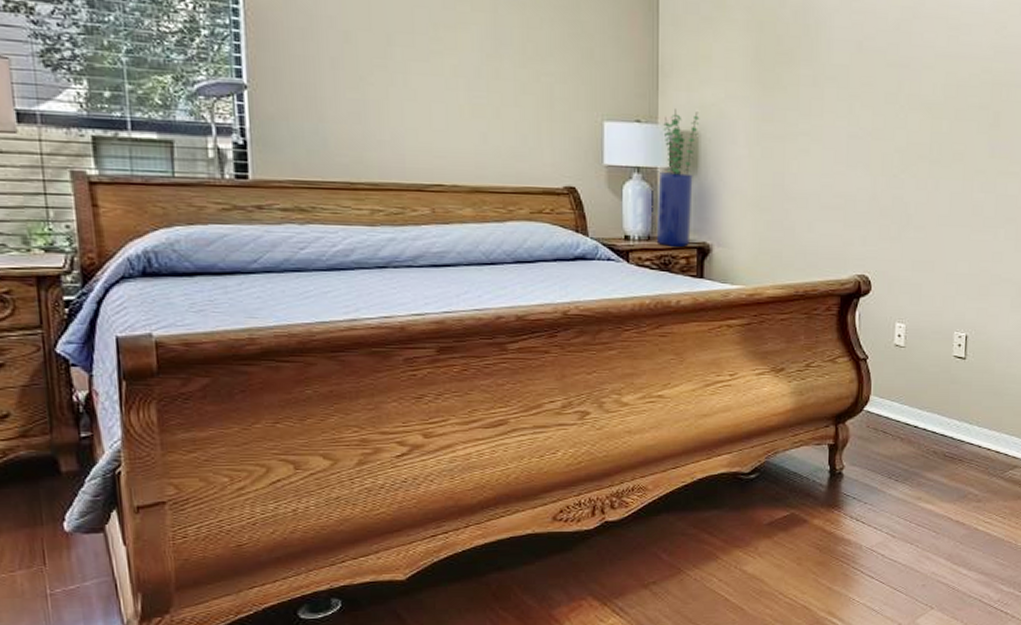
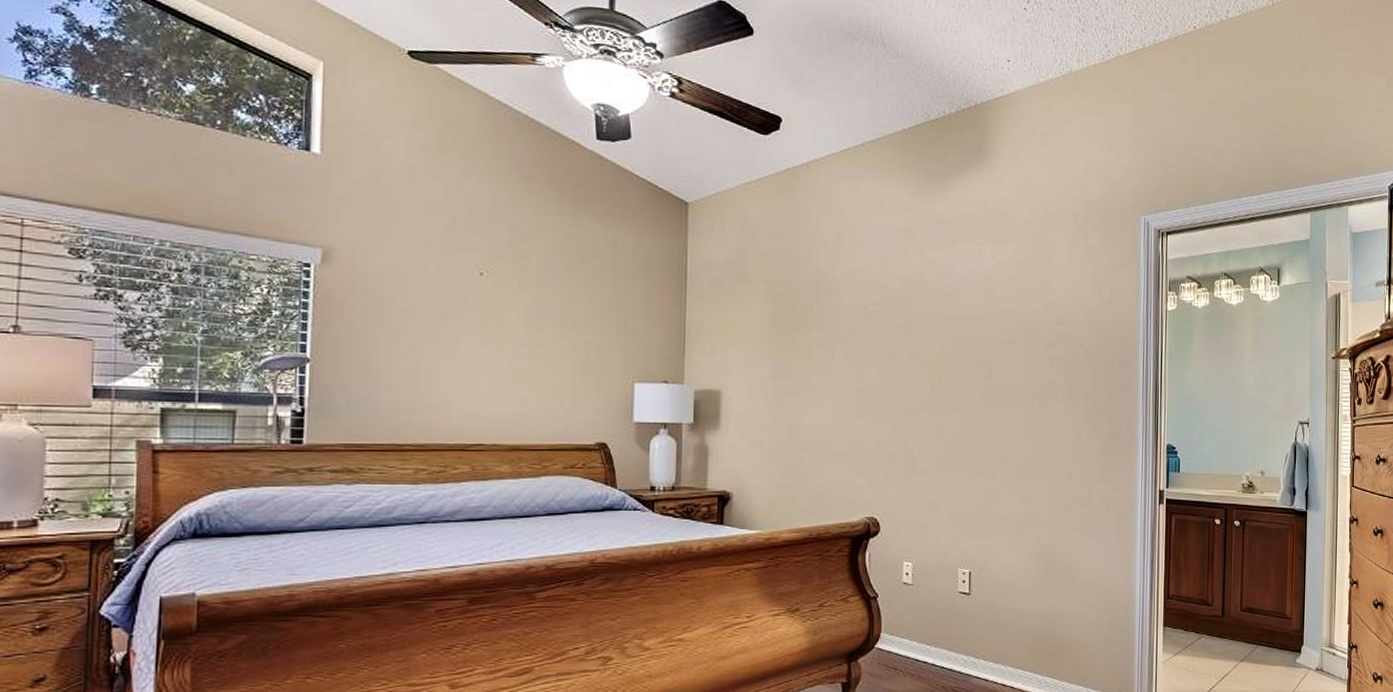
vase: present [656,109,700,248] -> none [680,370,722,497]

